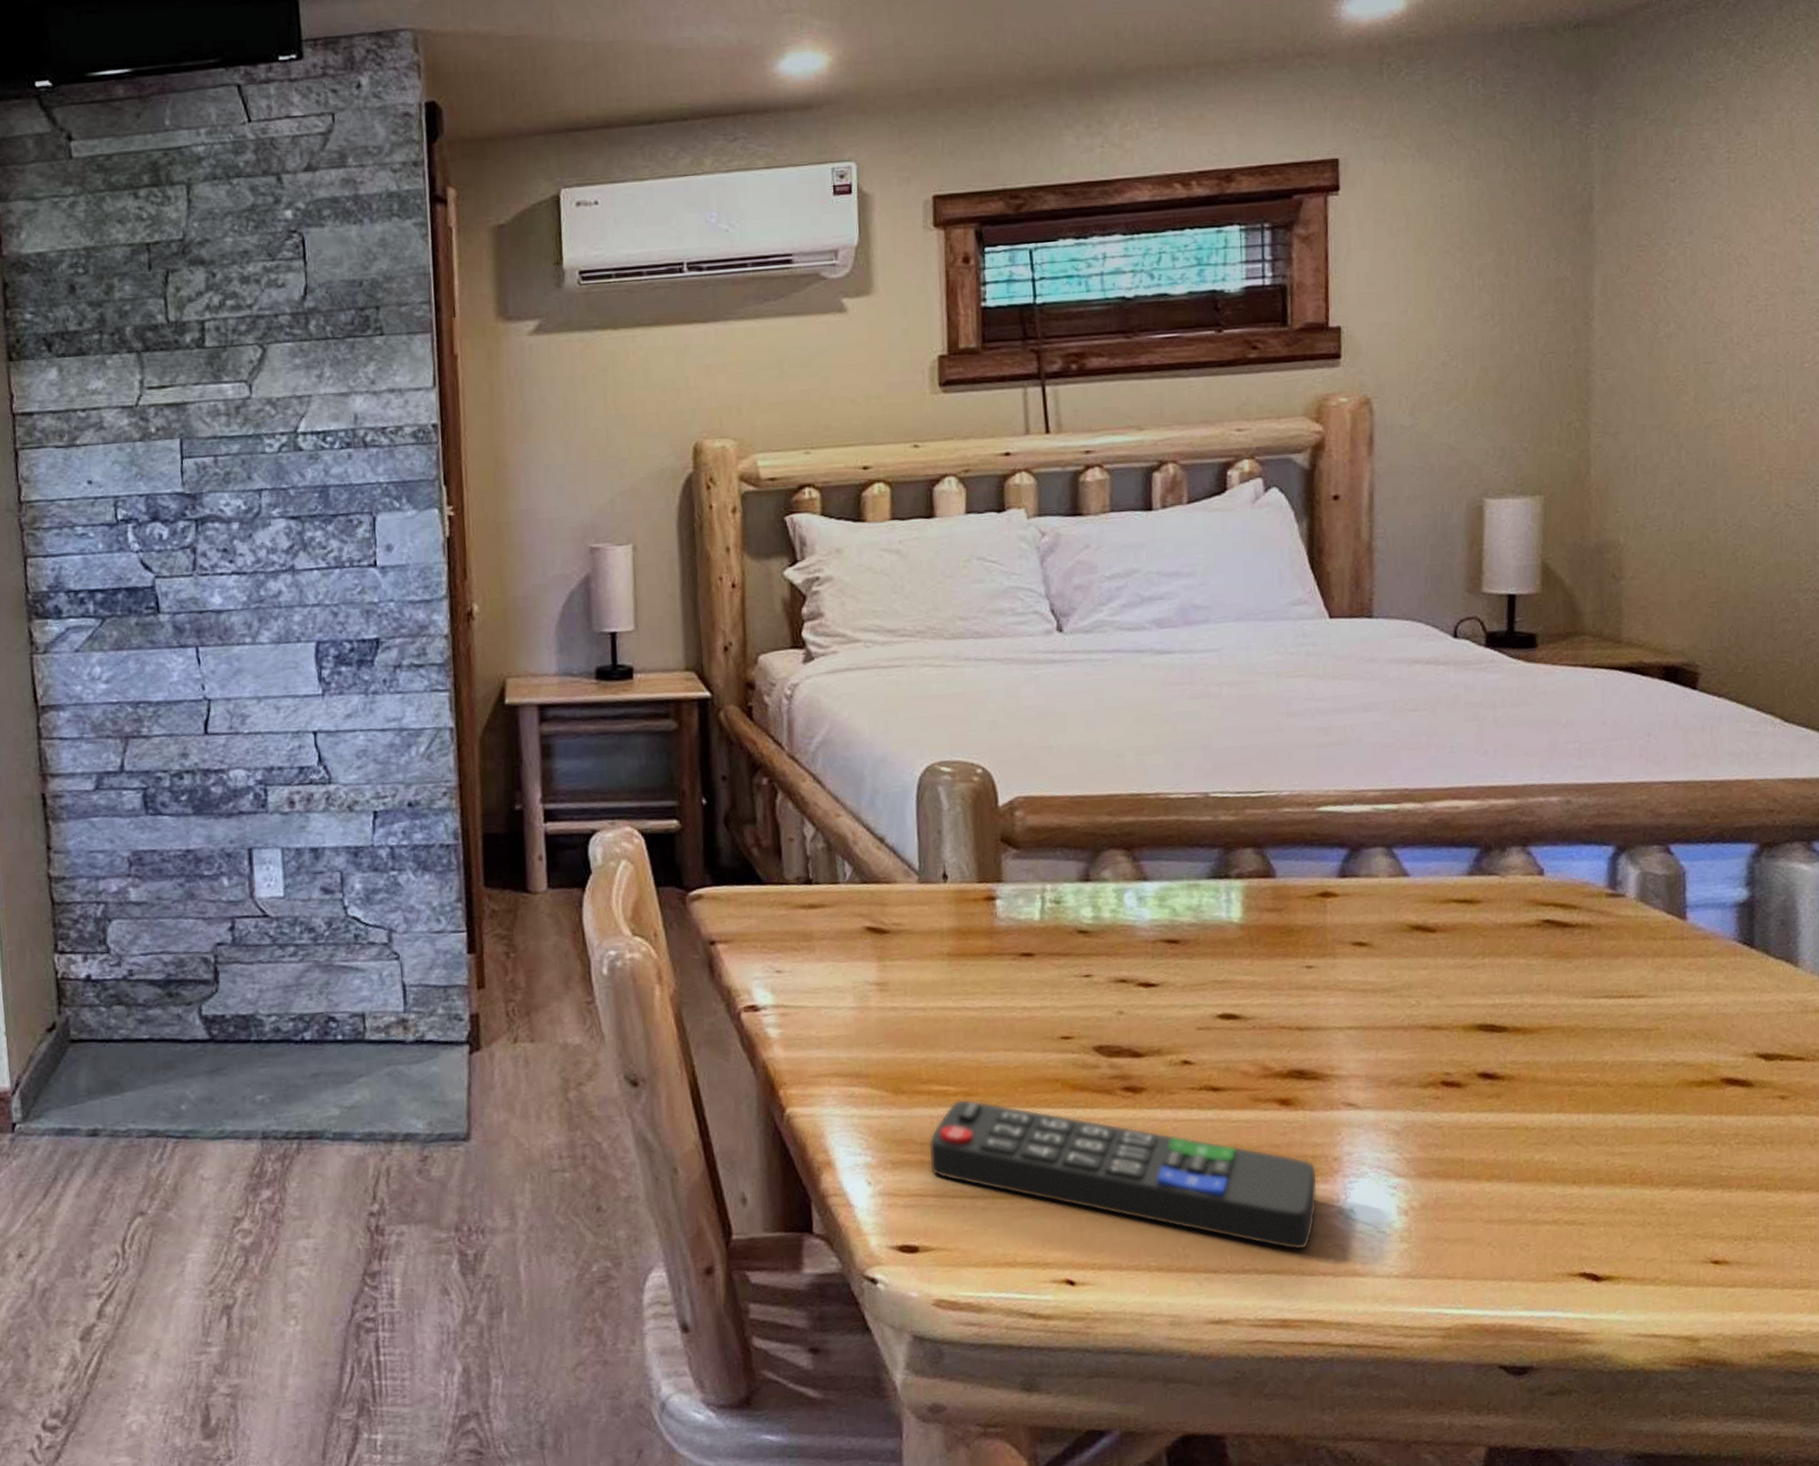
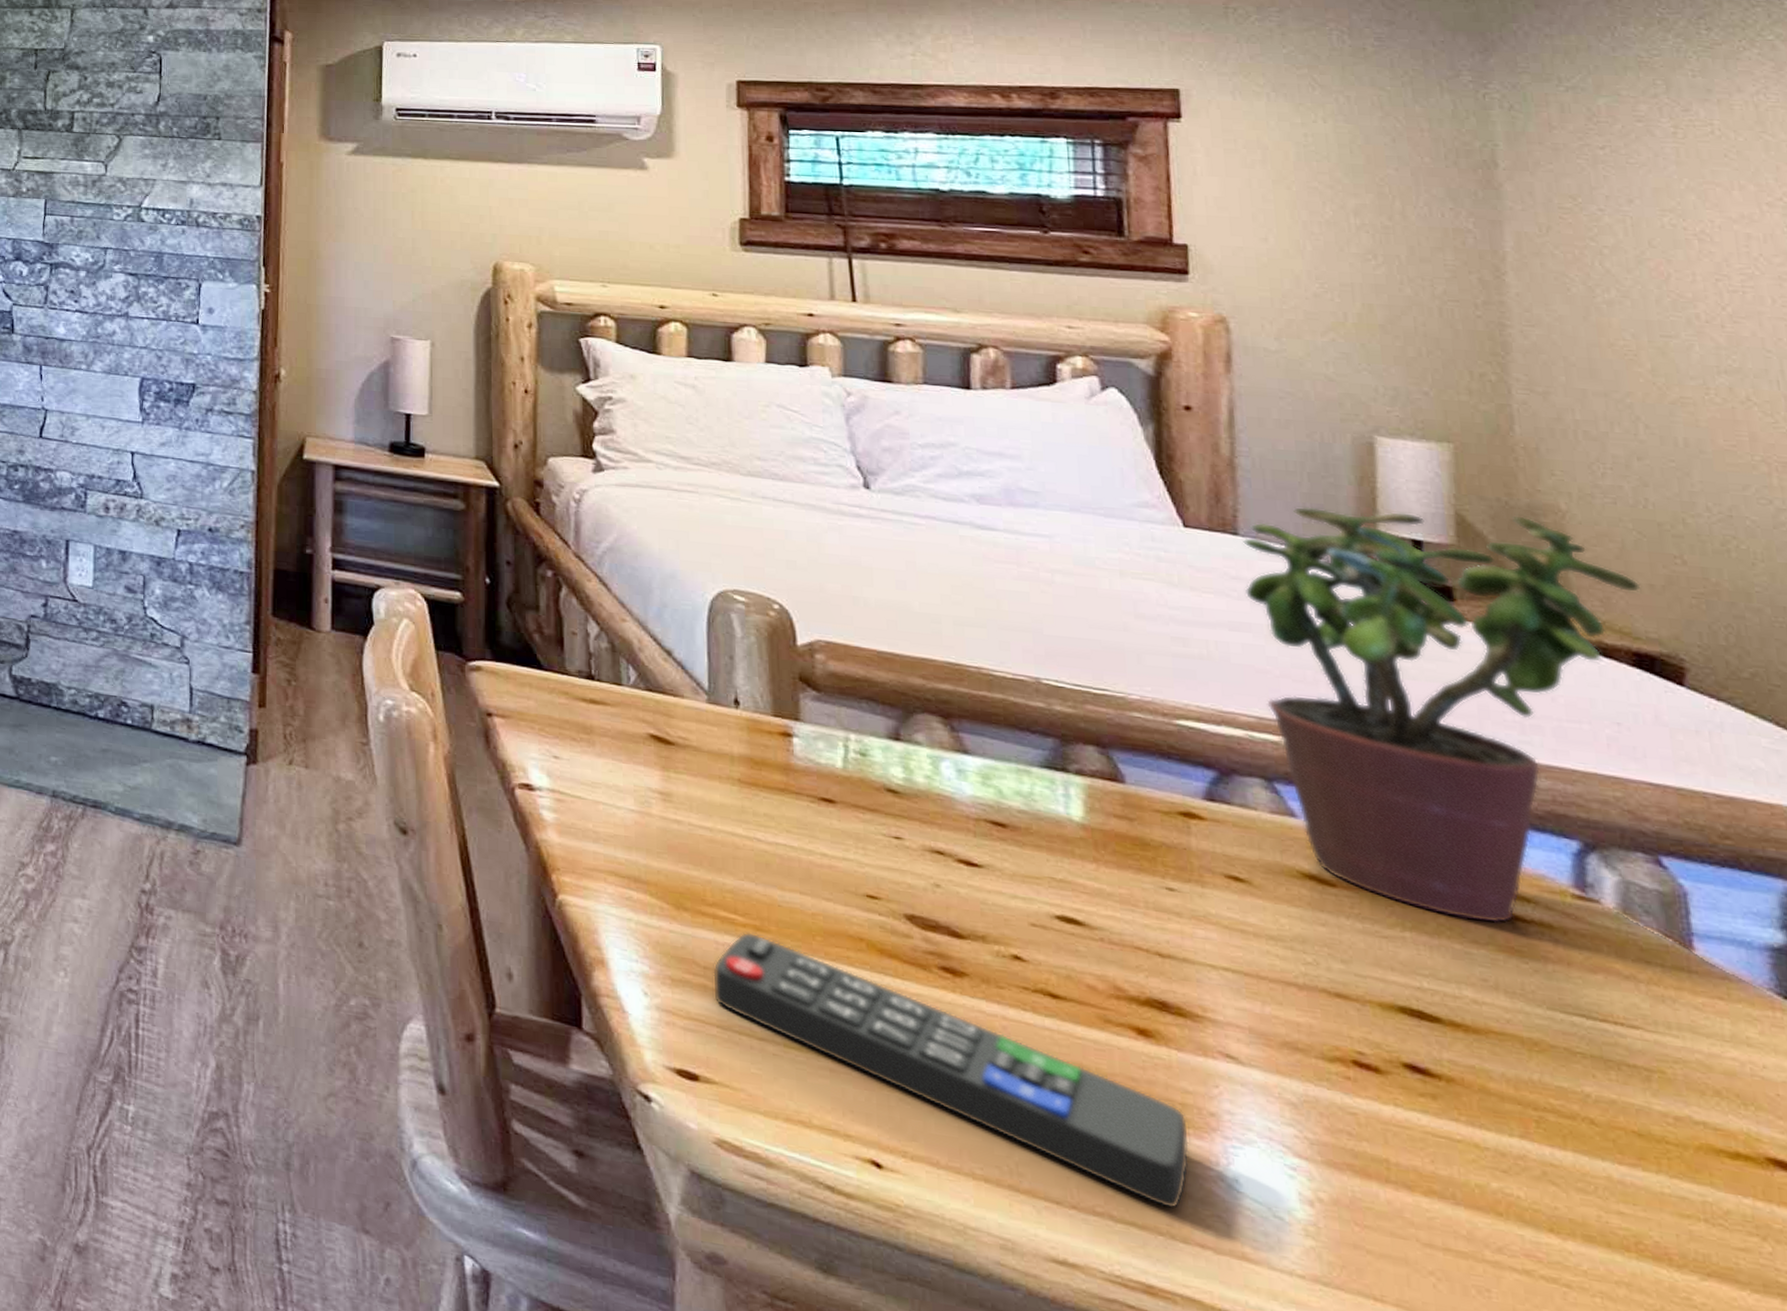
potted plant: none [1376,555,1673,937] -> present [1243,506,1641,923]

